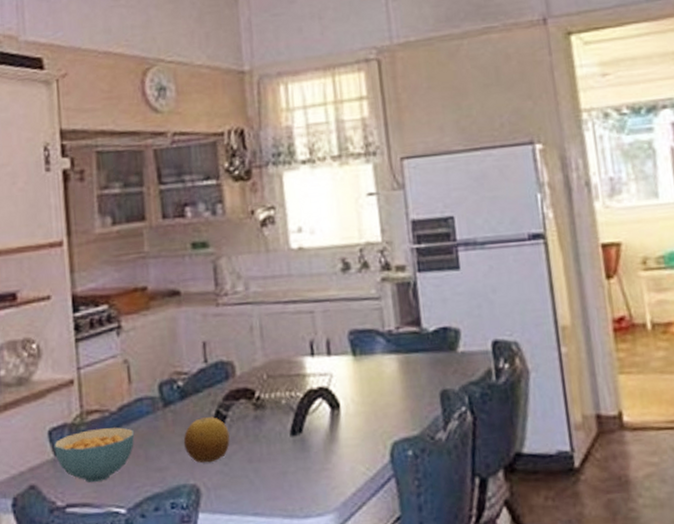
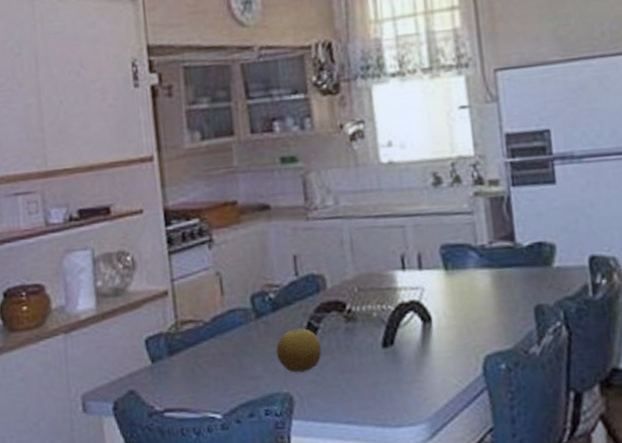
cereal bowl: present [54,427,134,482] -> none [151,337,228,389]

